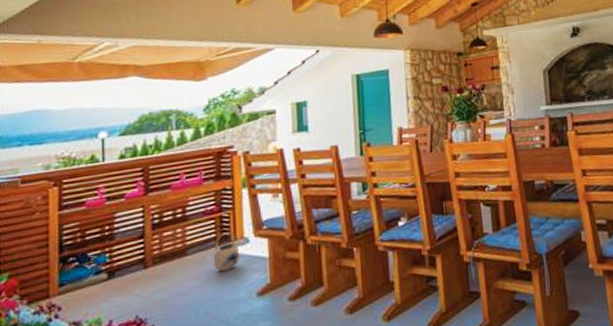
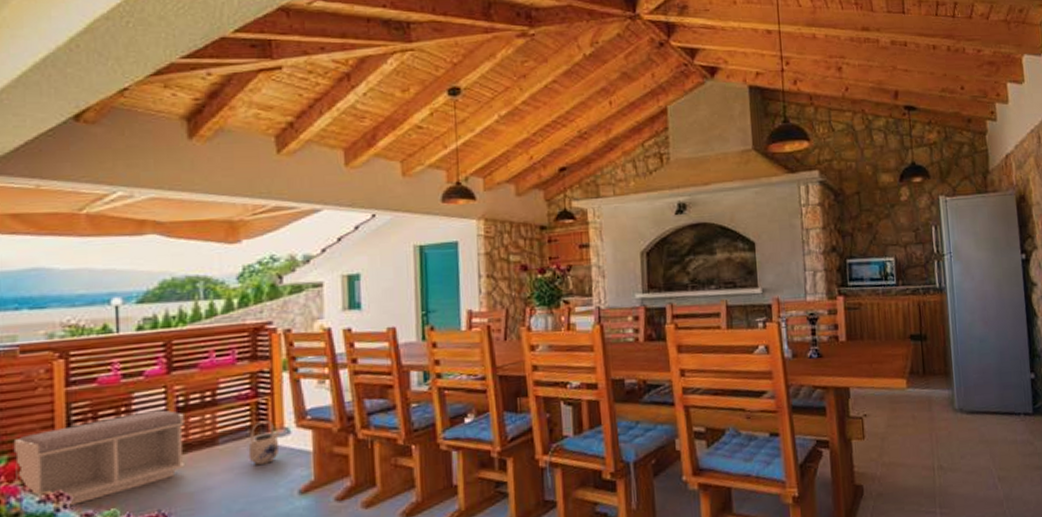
bench: none [13,227,159,317] -> present [13,410,184,507]

